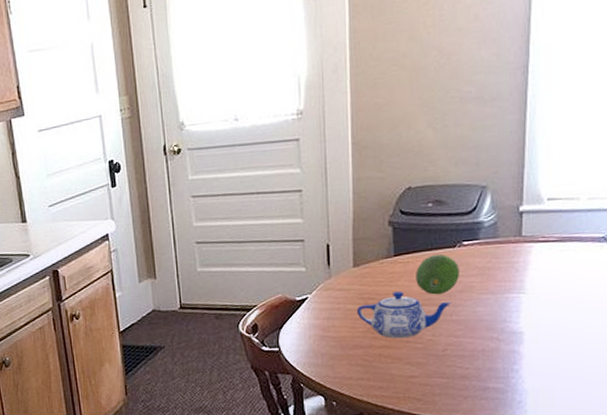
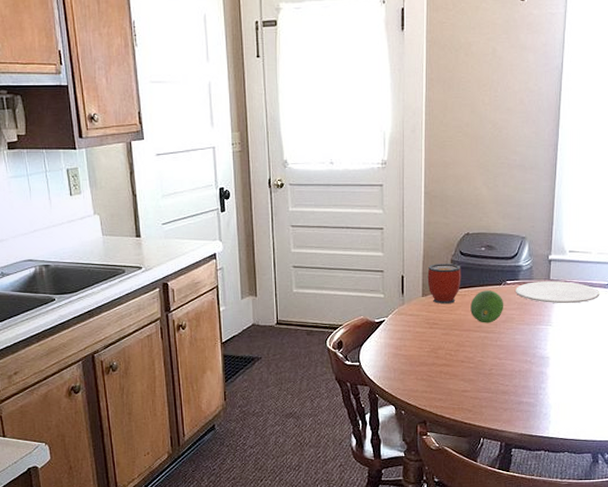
teapot: present [357,292,452,339] -> none [424,319,497,359]
mug: none [359,225,403,275] -> present [427,263,461,304]
plate: none [475,237,593,266] -> present [516,281,600,304]

